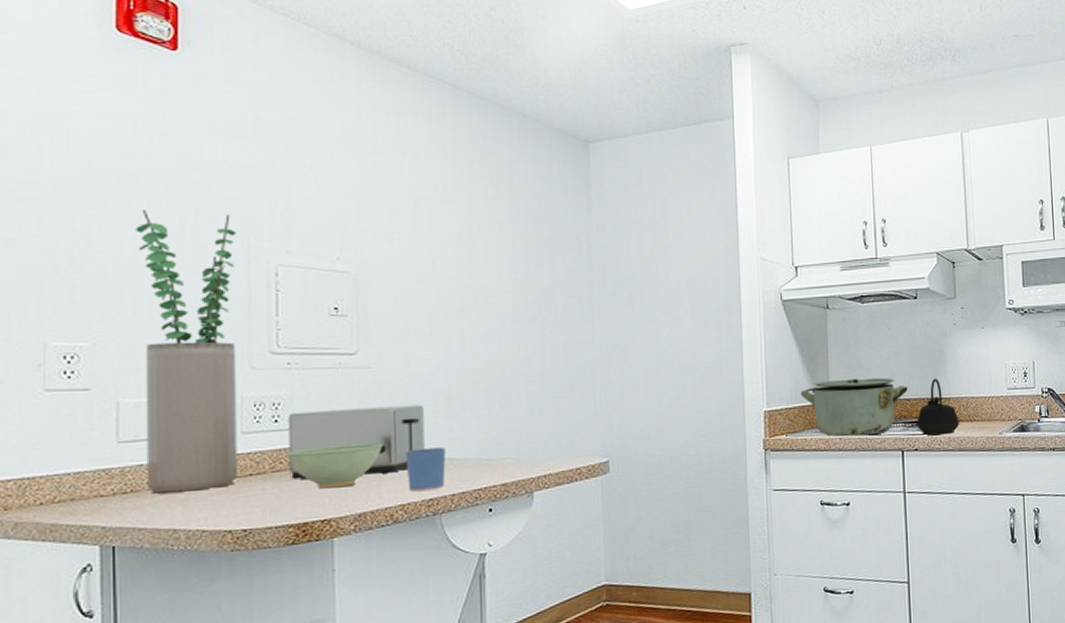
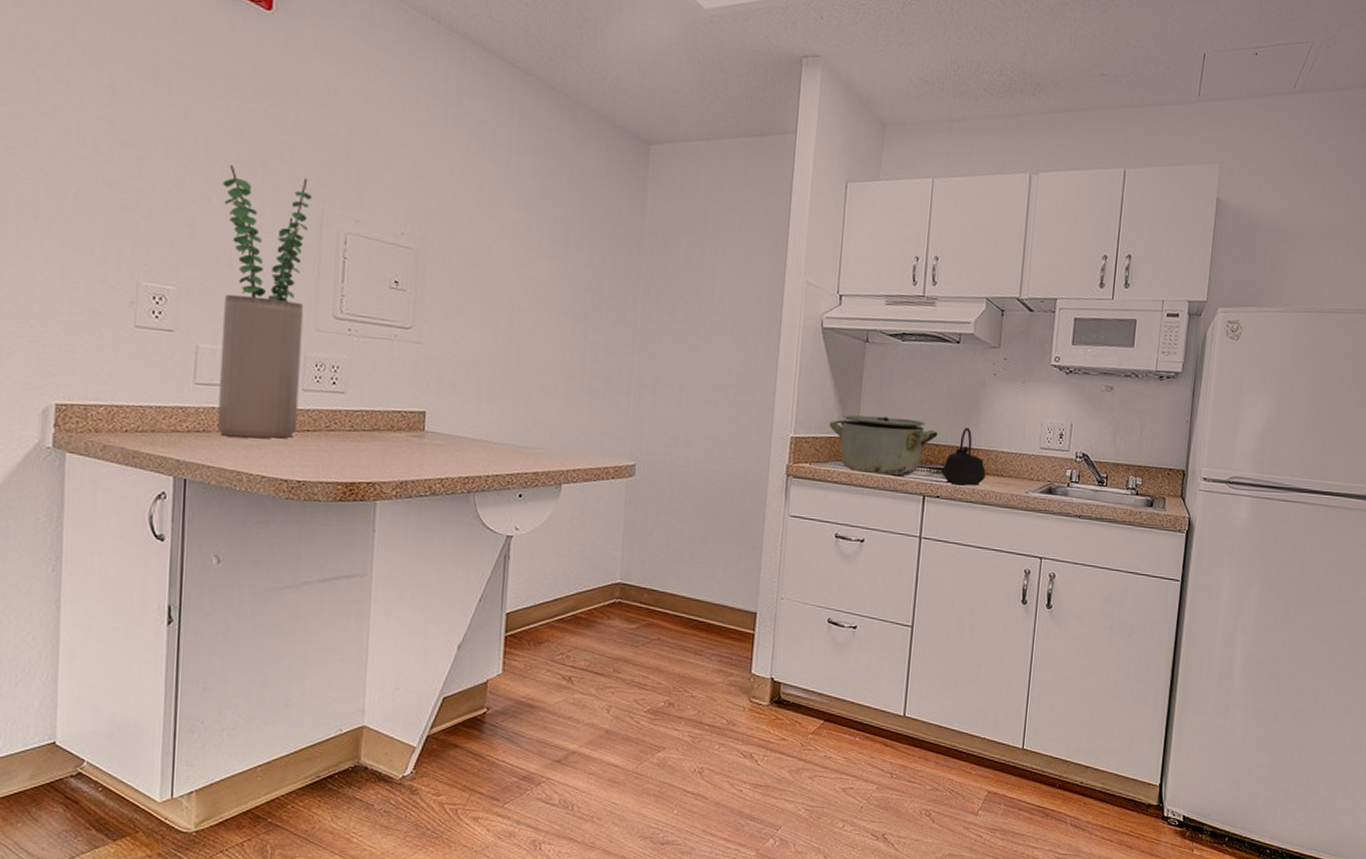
bowl: present [287,443,384,489] -> none [341,412,429,454]
toaster: present [288,404,424,480] -> none [342,377,468,447]
mug: present [405,447,446,492] -> none [447,427,485,470]

